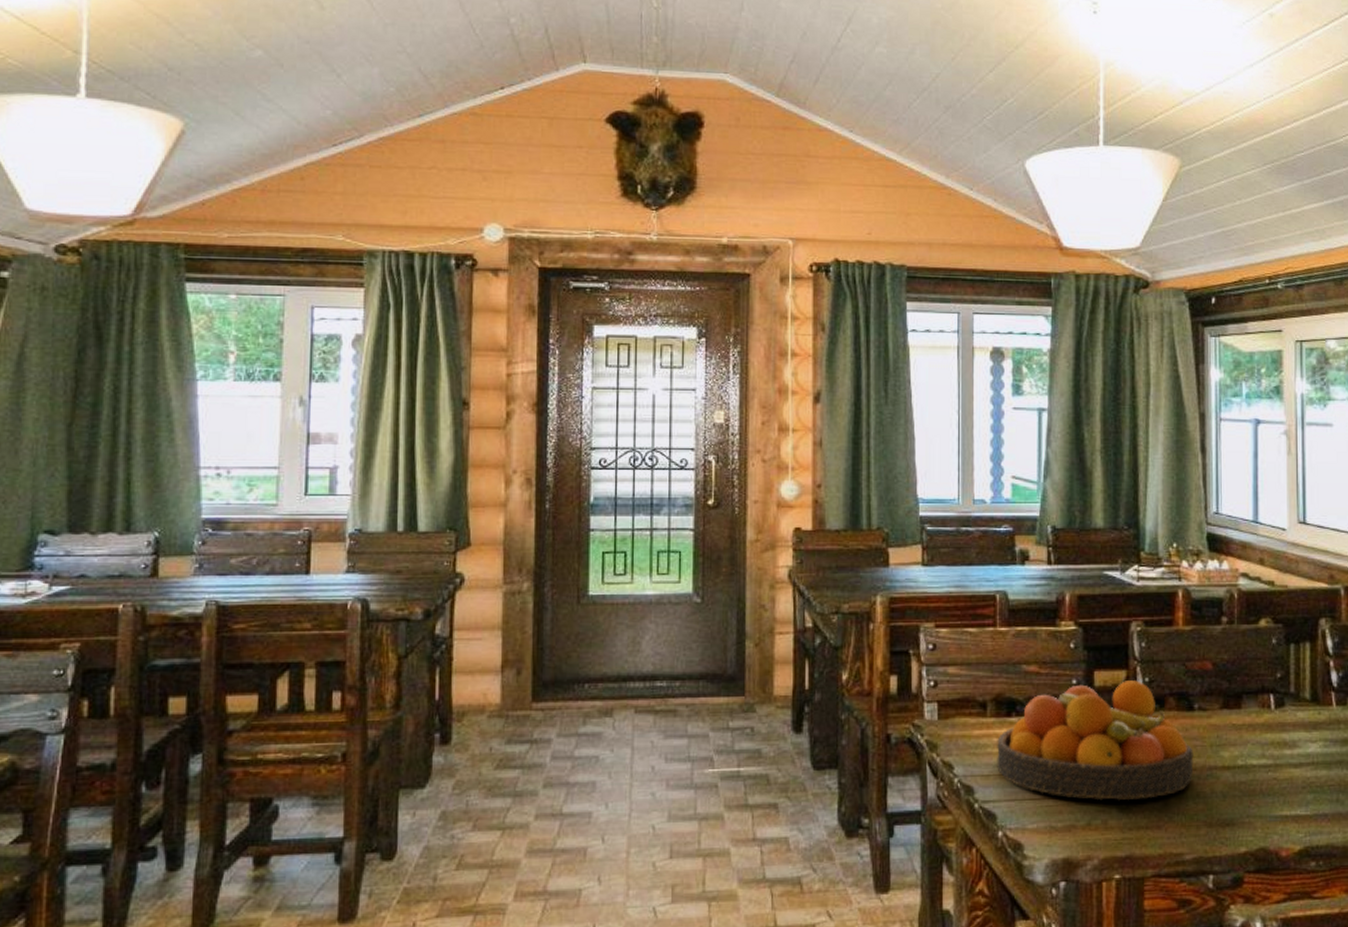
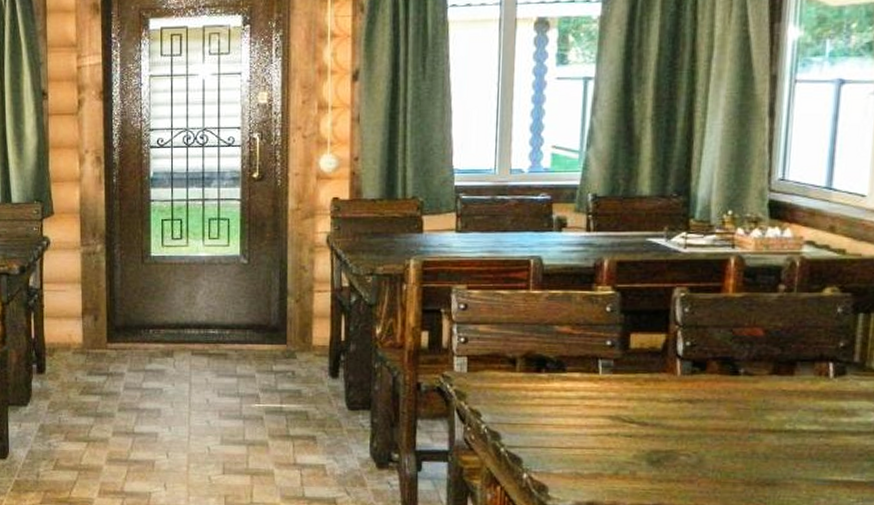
fruit bowl: present [996,680,1194,801] -> none [523,344,735,455]

